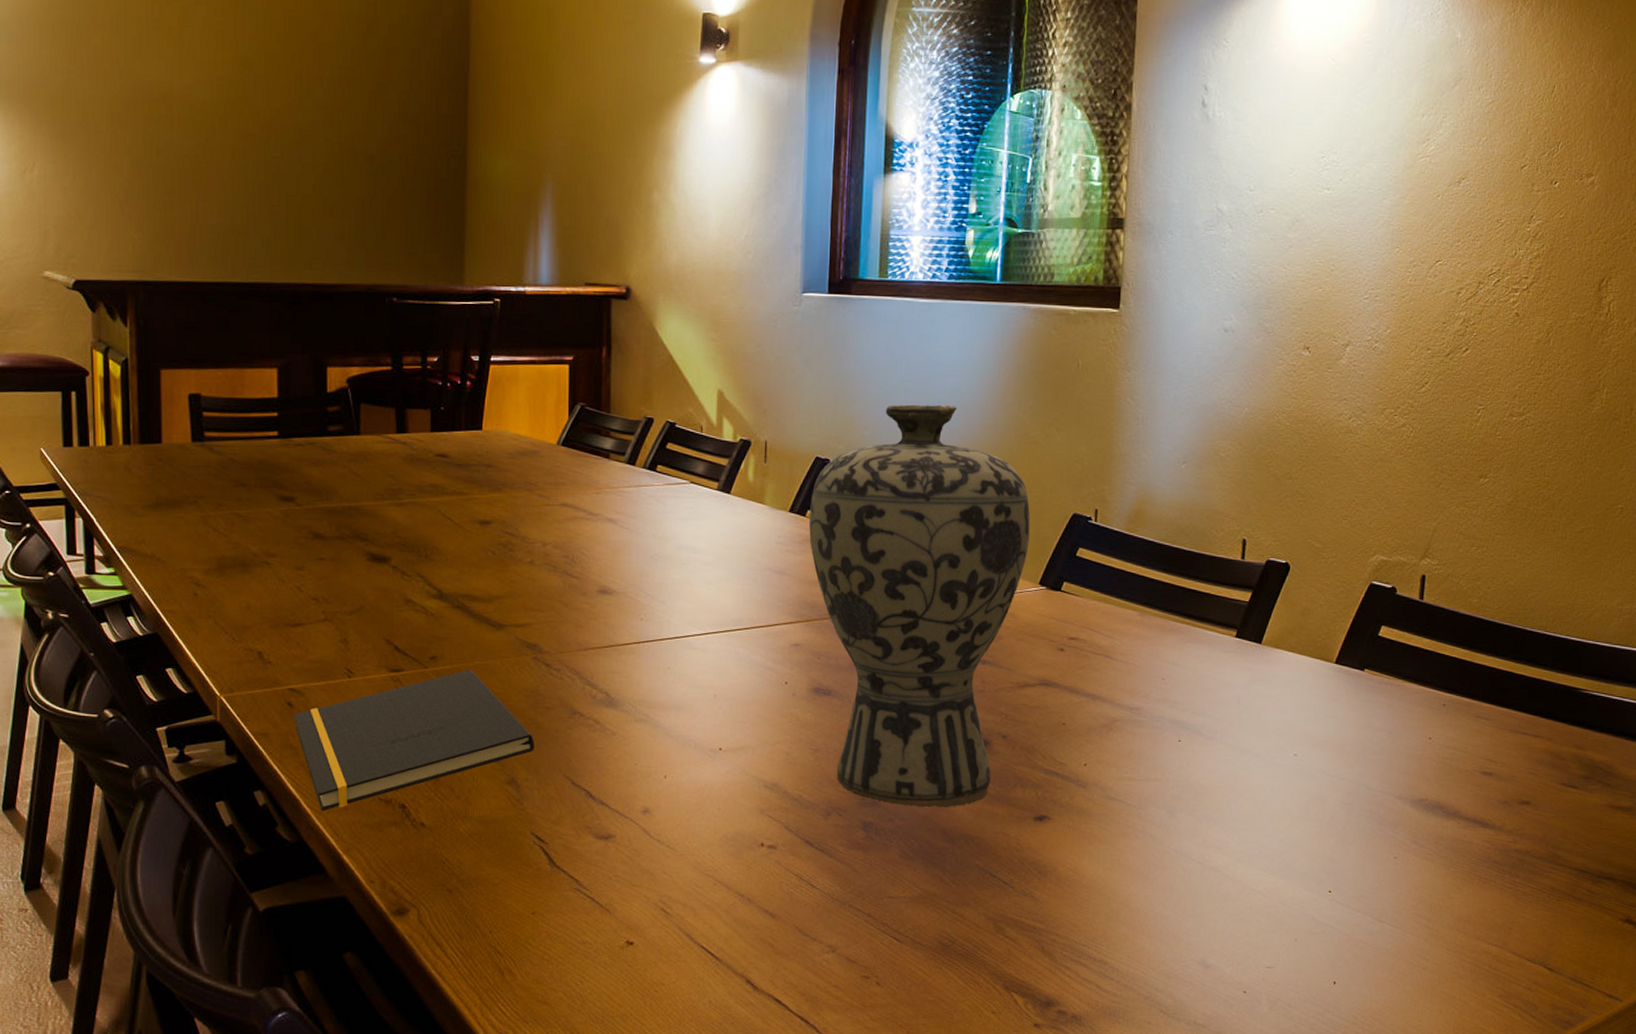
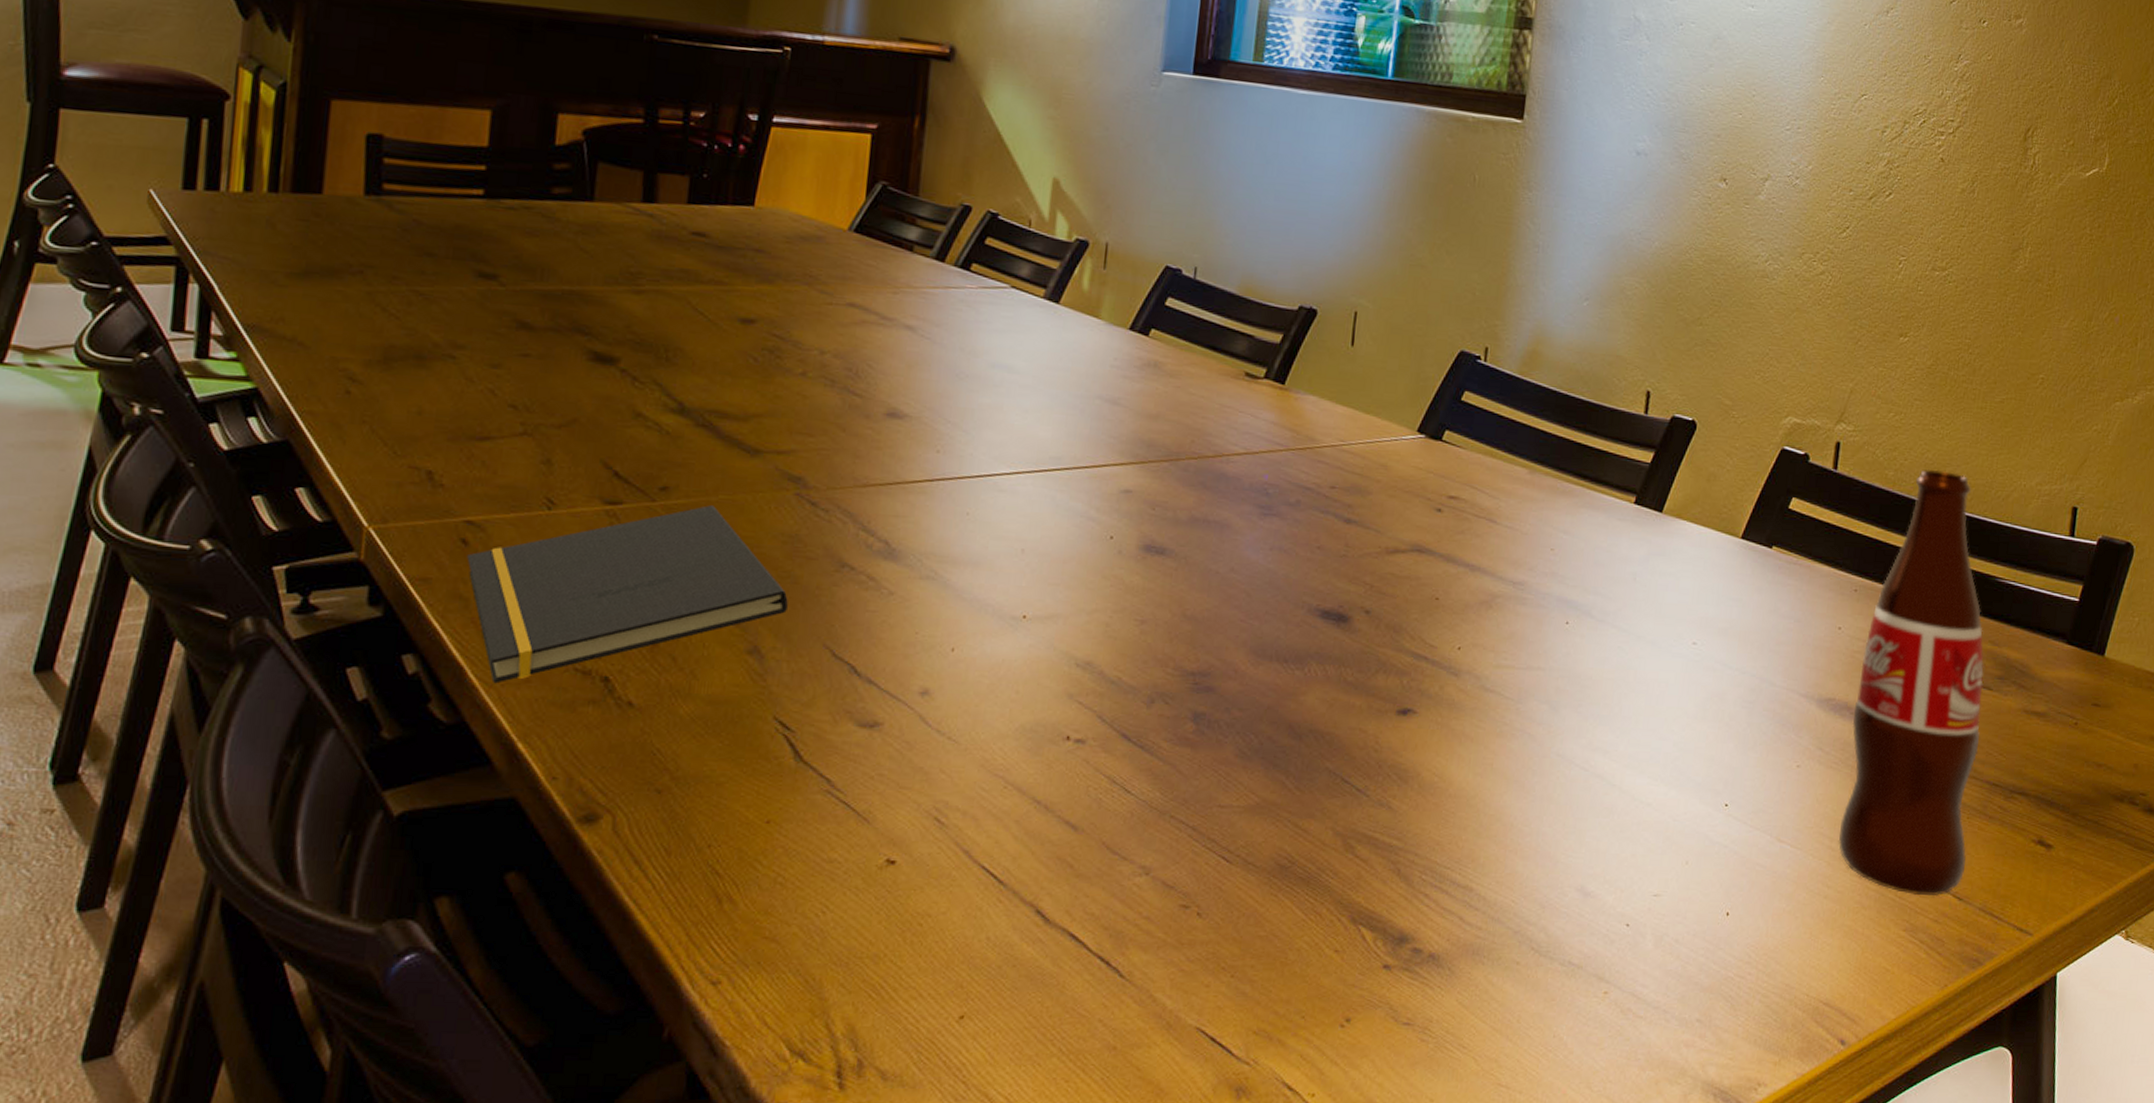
vase: present [809,404,1030,808] -> none [1151,210,1412,697]
bottle: none [1434,595,1569,968] -> present [1838,469,1984,897]

